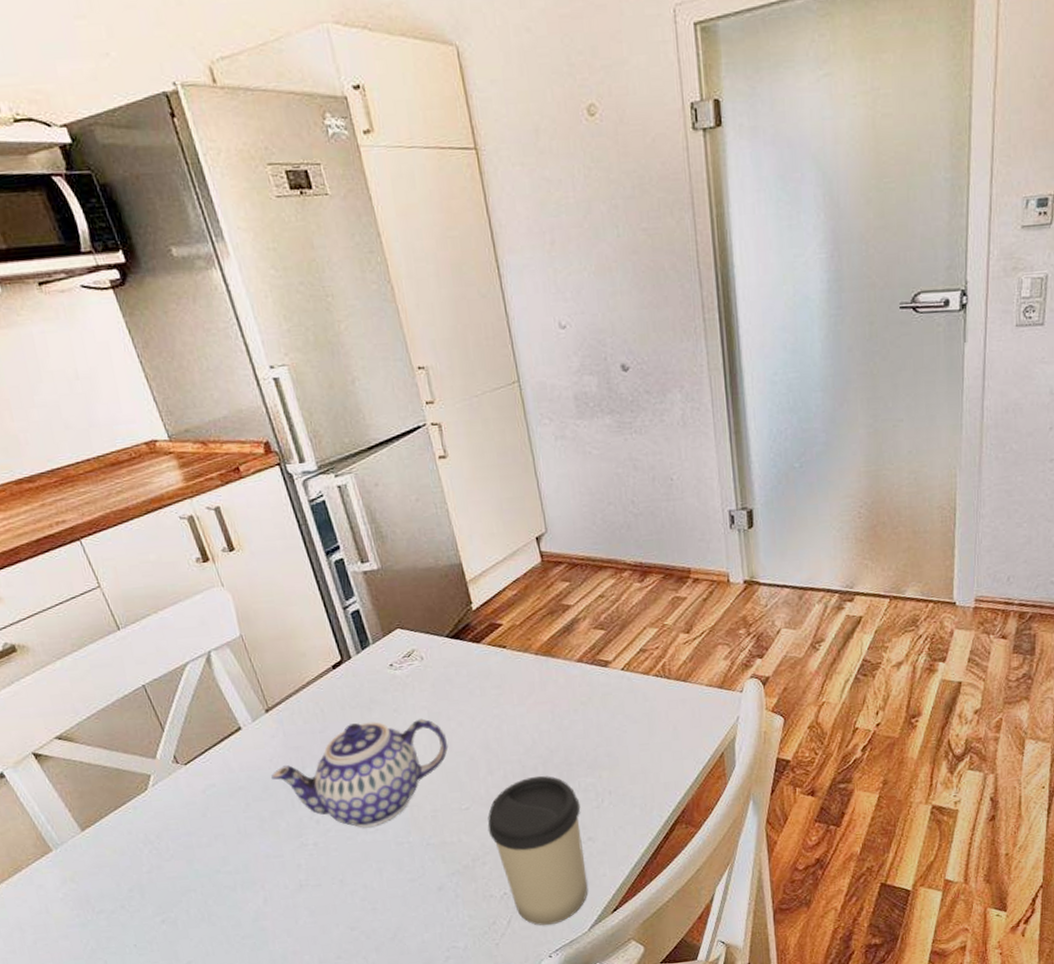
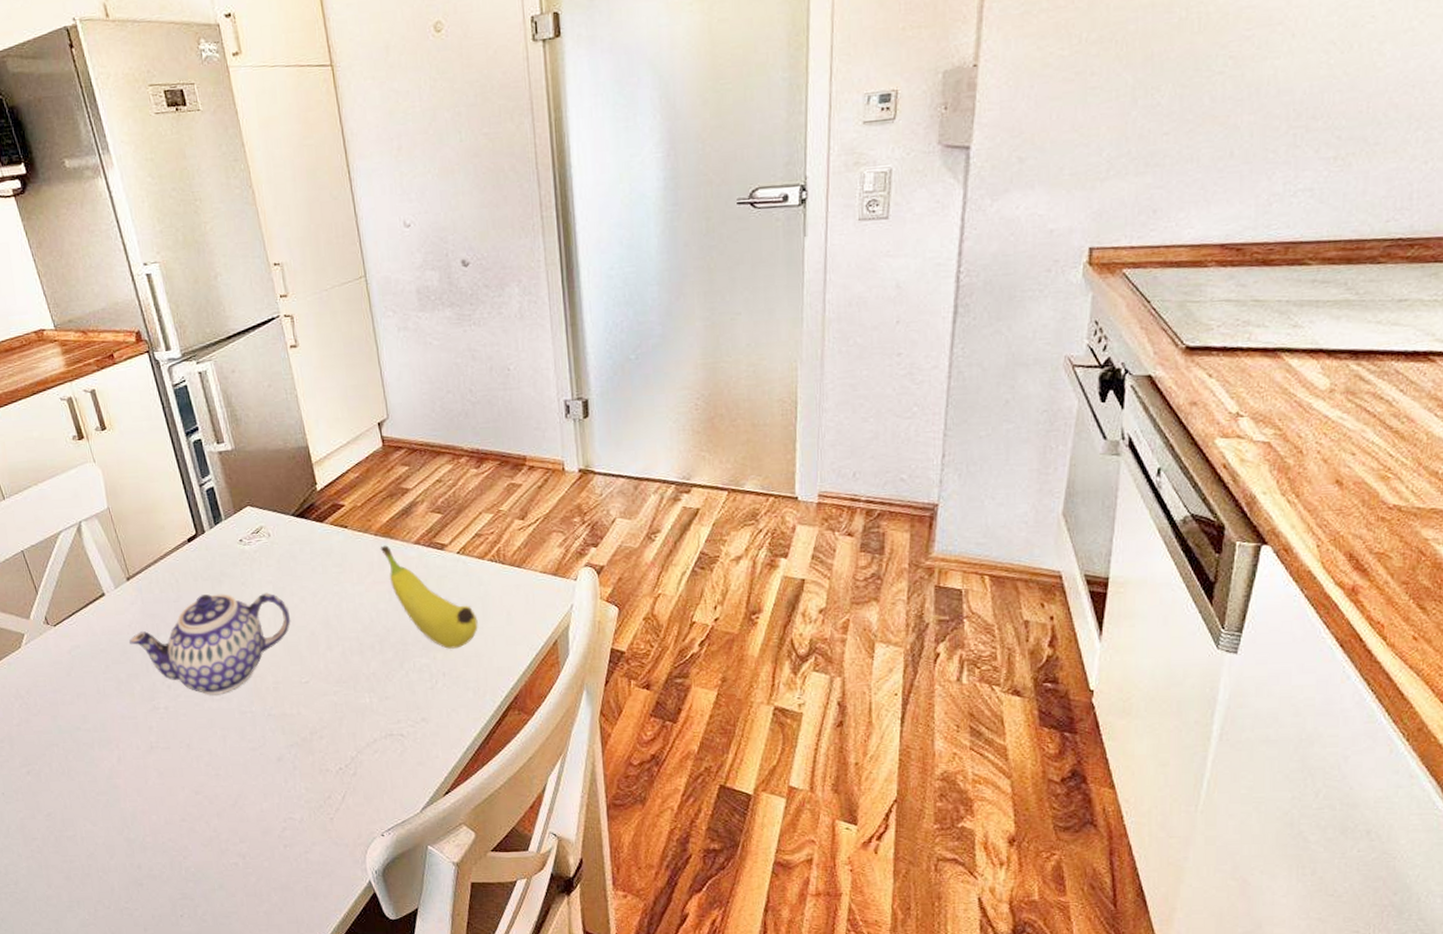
cup: present [487,776,588,926] -> none [325,654,421,804]
fruit: none [541,664,644,767] -> present [380,545,478,649]

